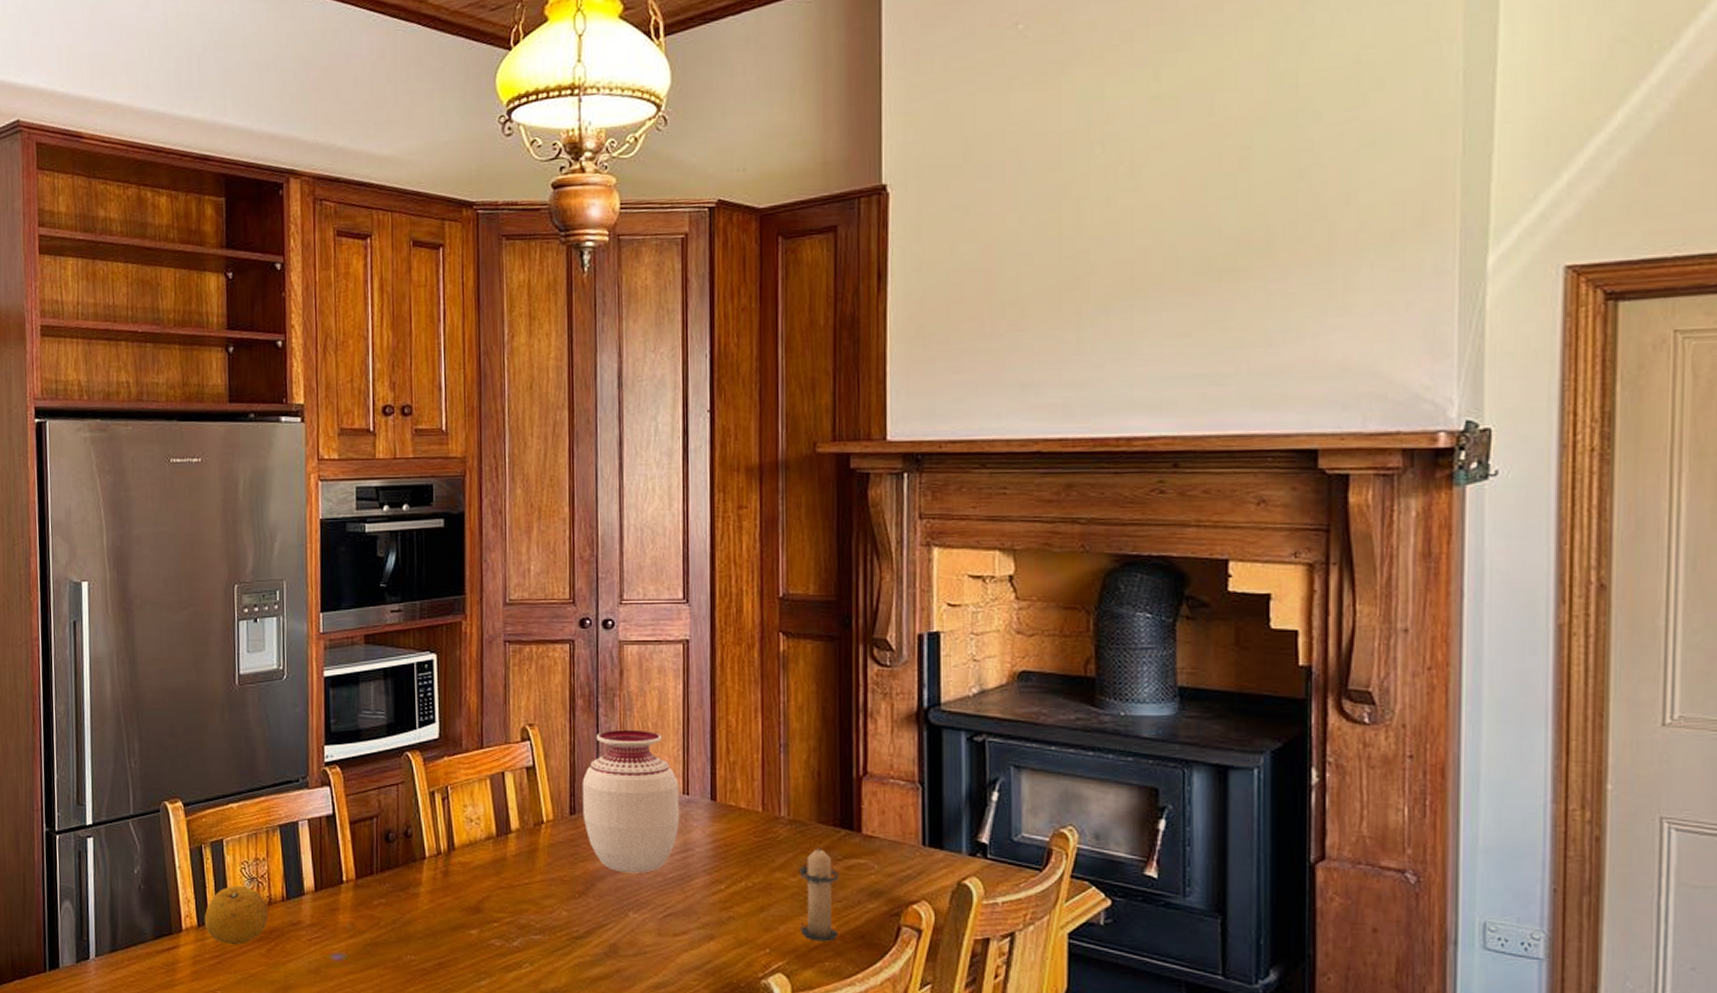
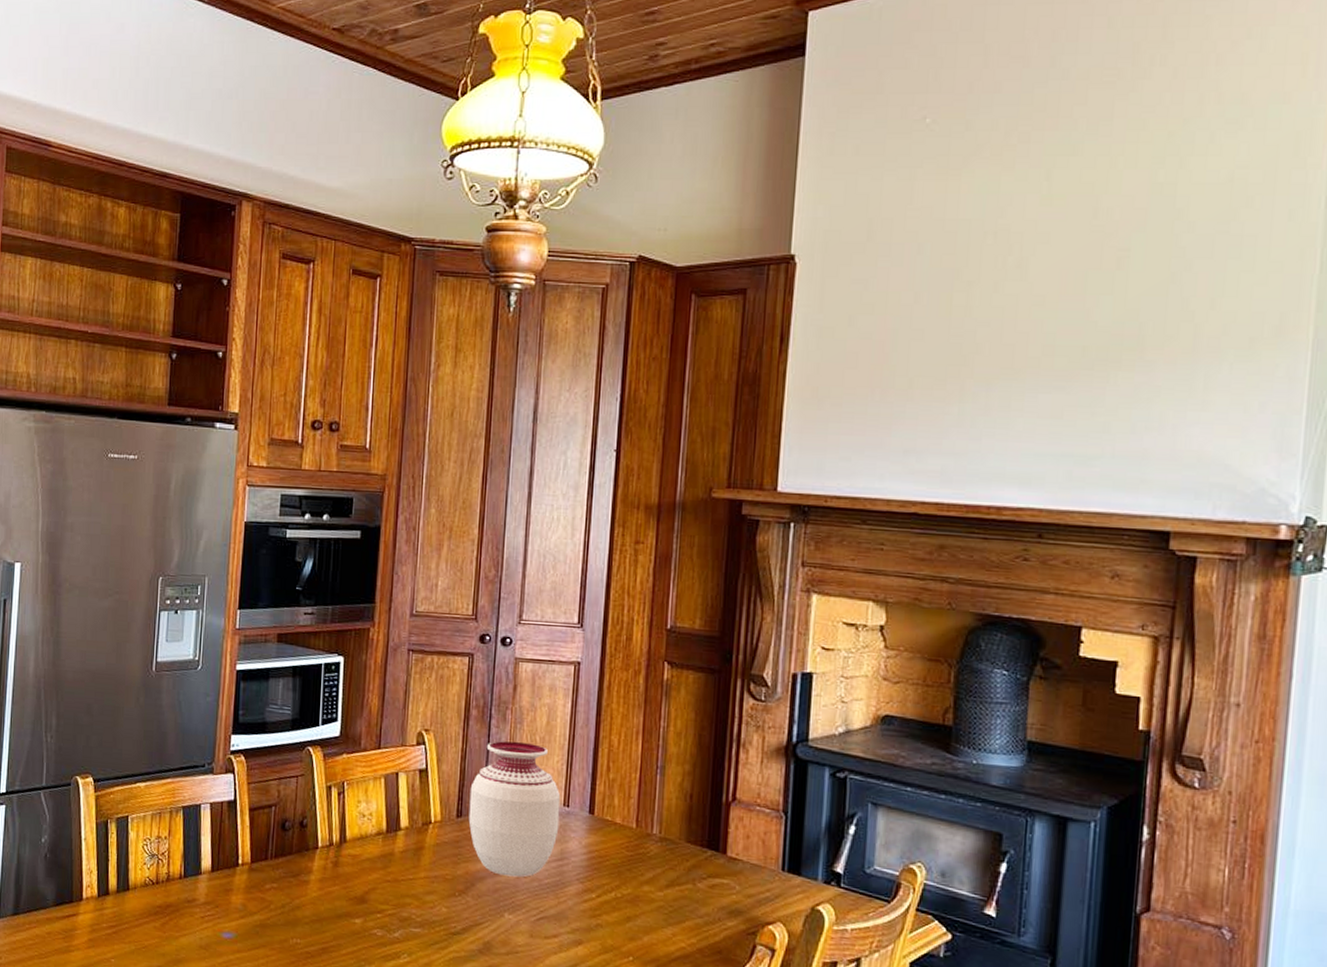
fruit: present [204,886,268,945] -> none [104,861,165,917]
candle: present [799,847,841,942] -> none [662,865,704,954]

